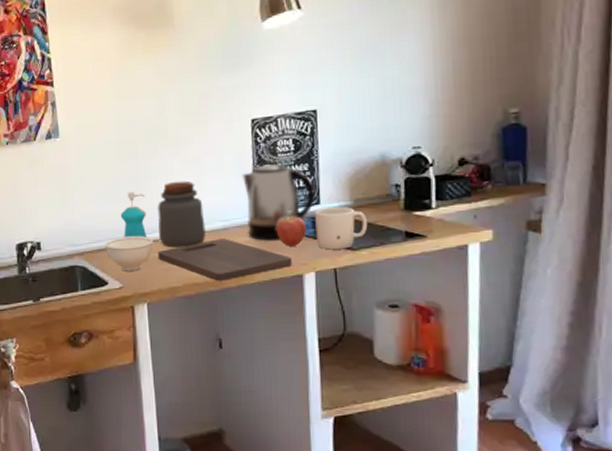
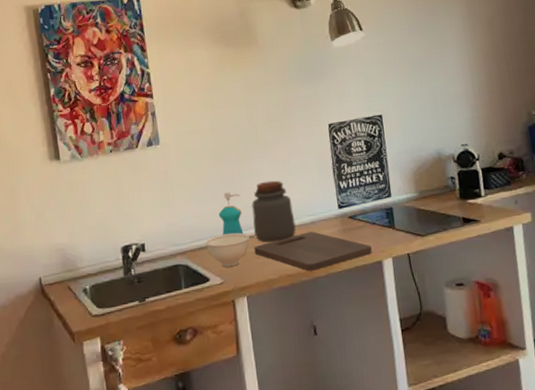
kettle: present [241,163,316,240] -> none [323,162,387,231]
fruit: present [276,210,306,246] -> none [356,203,382,236]
mug: present [315,206,368,250] -> none [387,198,432,237]

